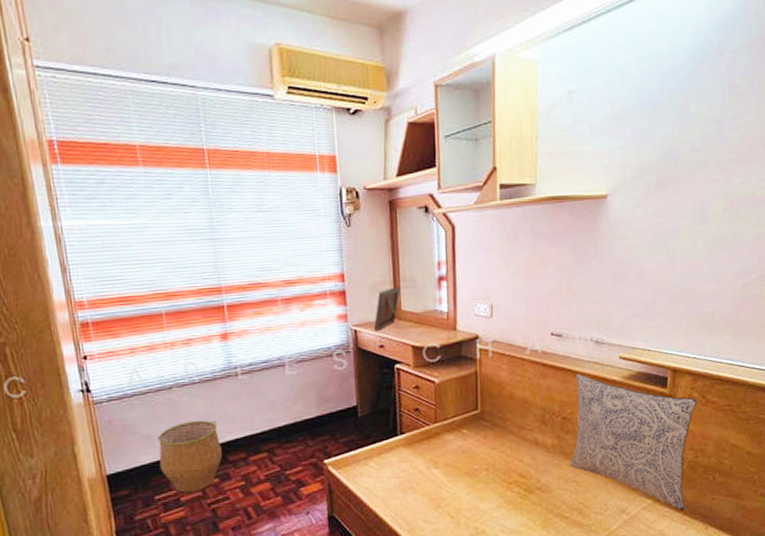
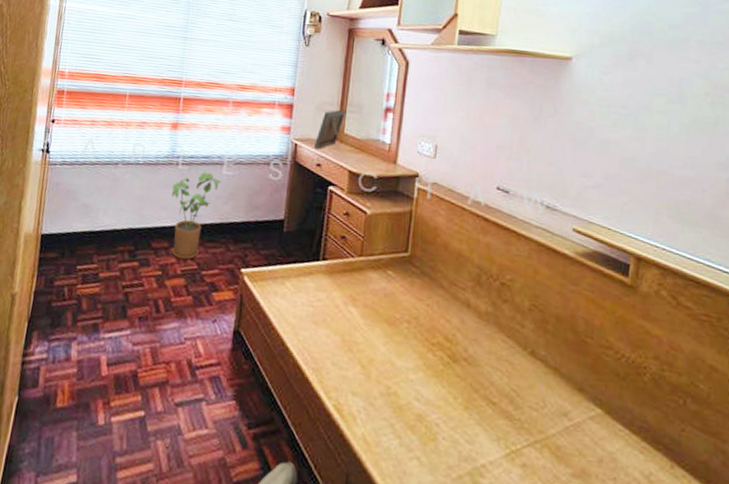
basket: present [157,420,222,493] -> none [88,199,149,271]
house plant: none [236,376,288,466] -> present [171,171,222,260]
pillow: present [571,374,697,511] -> none [505,238,665,435]

